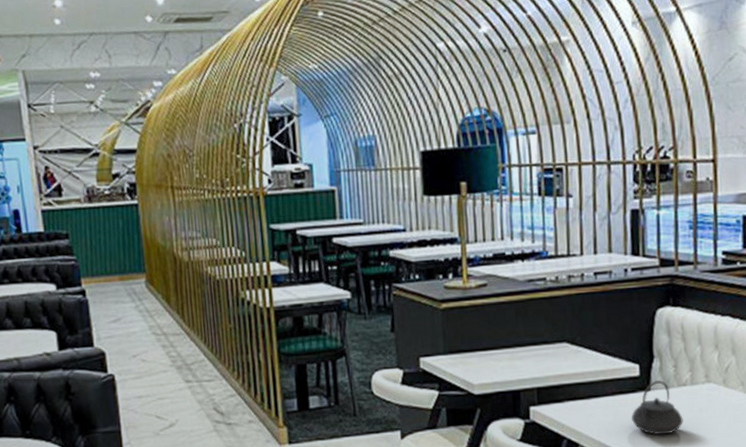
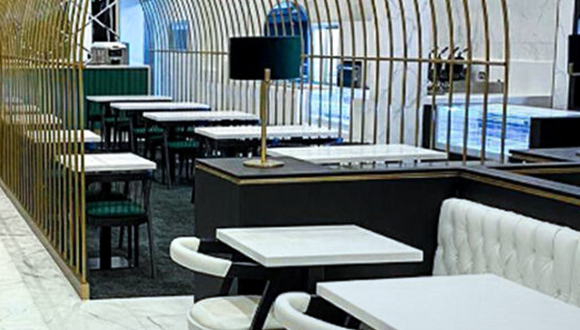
teapot: present [631,380,683,435] -> none [412,267,463,319]

